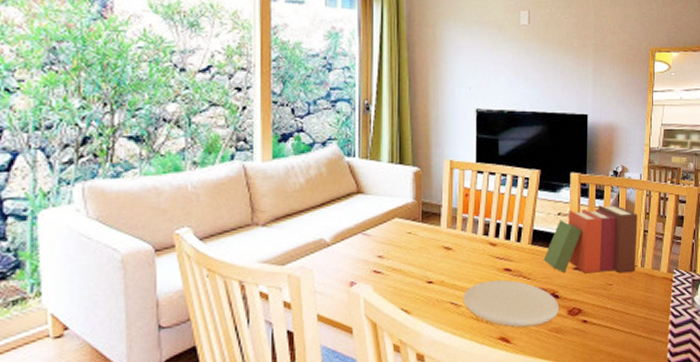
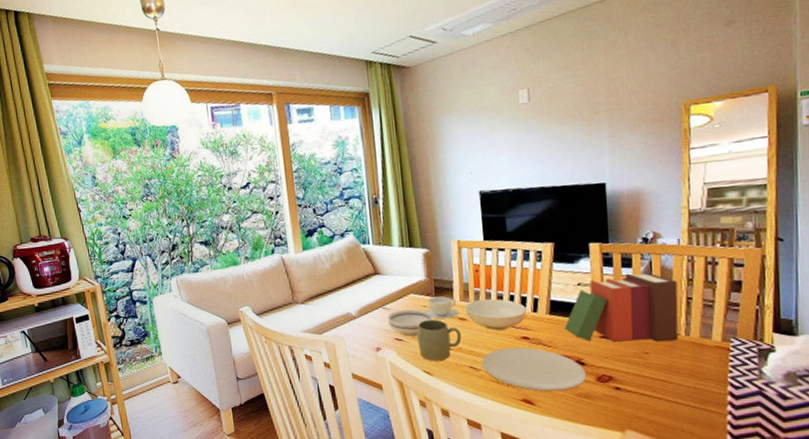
bowl: none [367,236,418,268] -> present [388,309,434,336]
mug: none [398,248,445,297] -> present [417,319,462,361]
teacup: none [409,222,445,248] -> present [425,296,459,319]
bowl: none [451,226,512,261] -> present [464,299,528,331]

